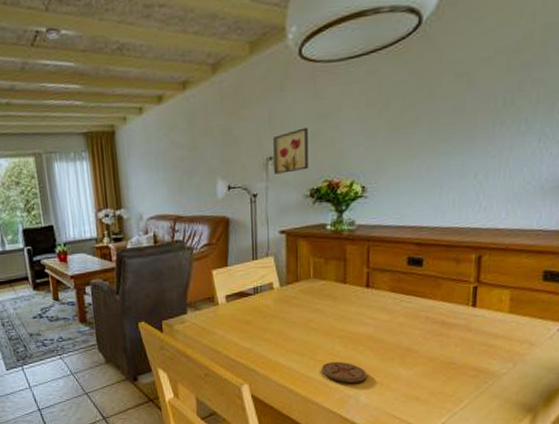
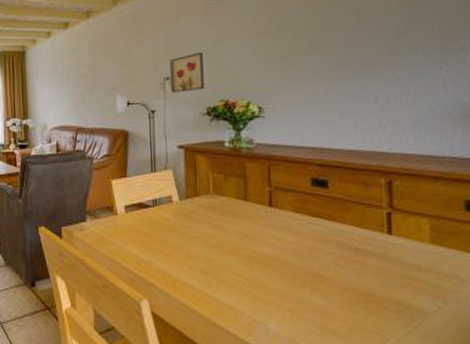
coaster: present [321,361,367,383] -> none [225,282,276,308]

